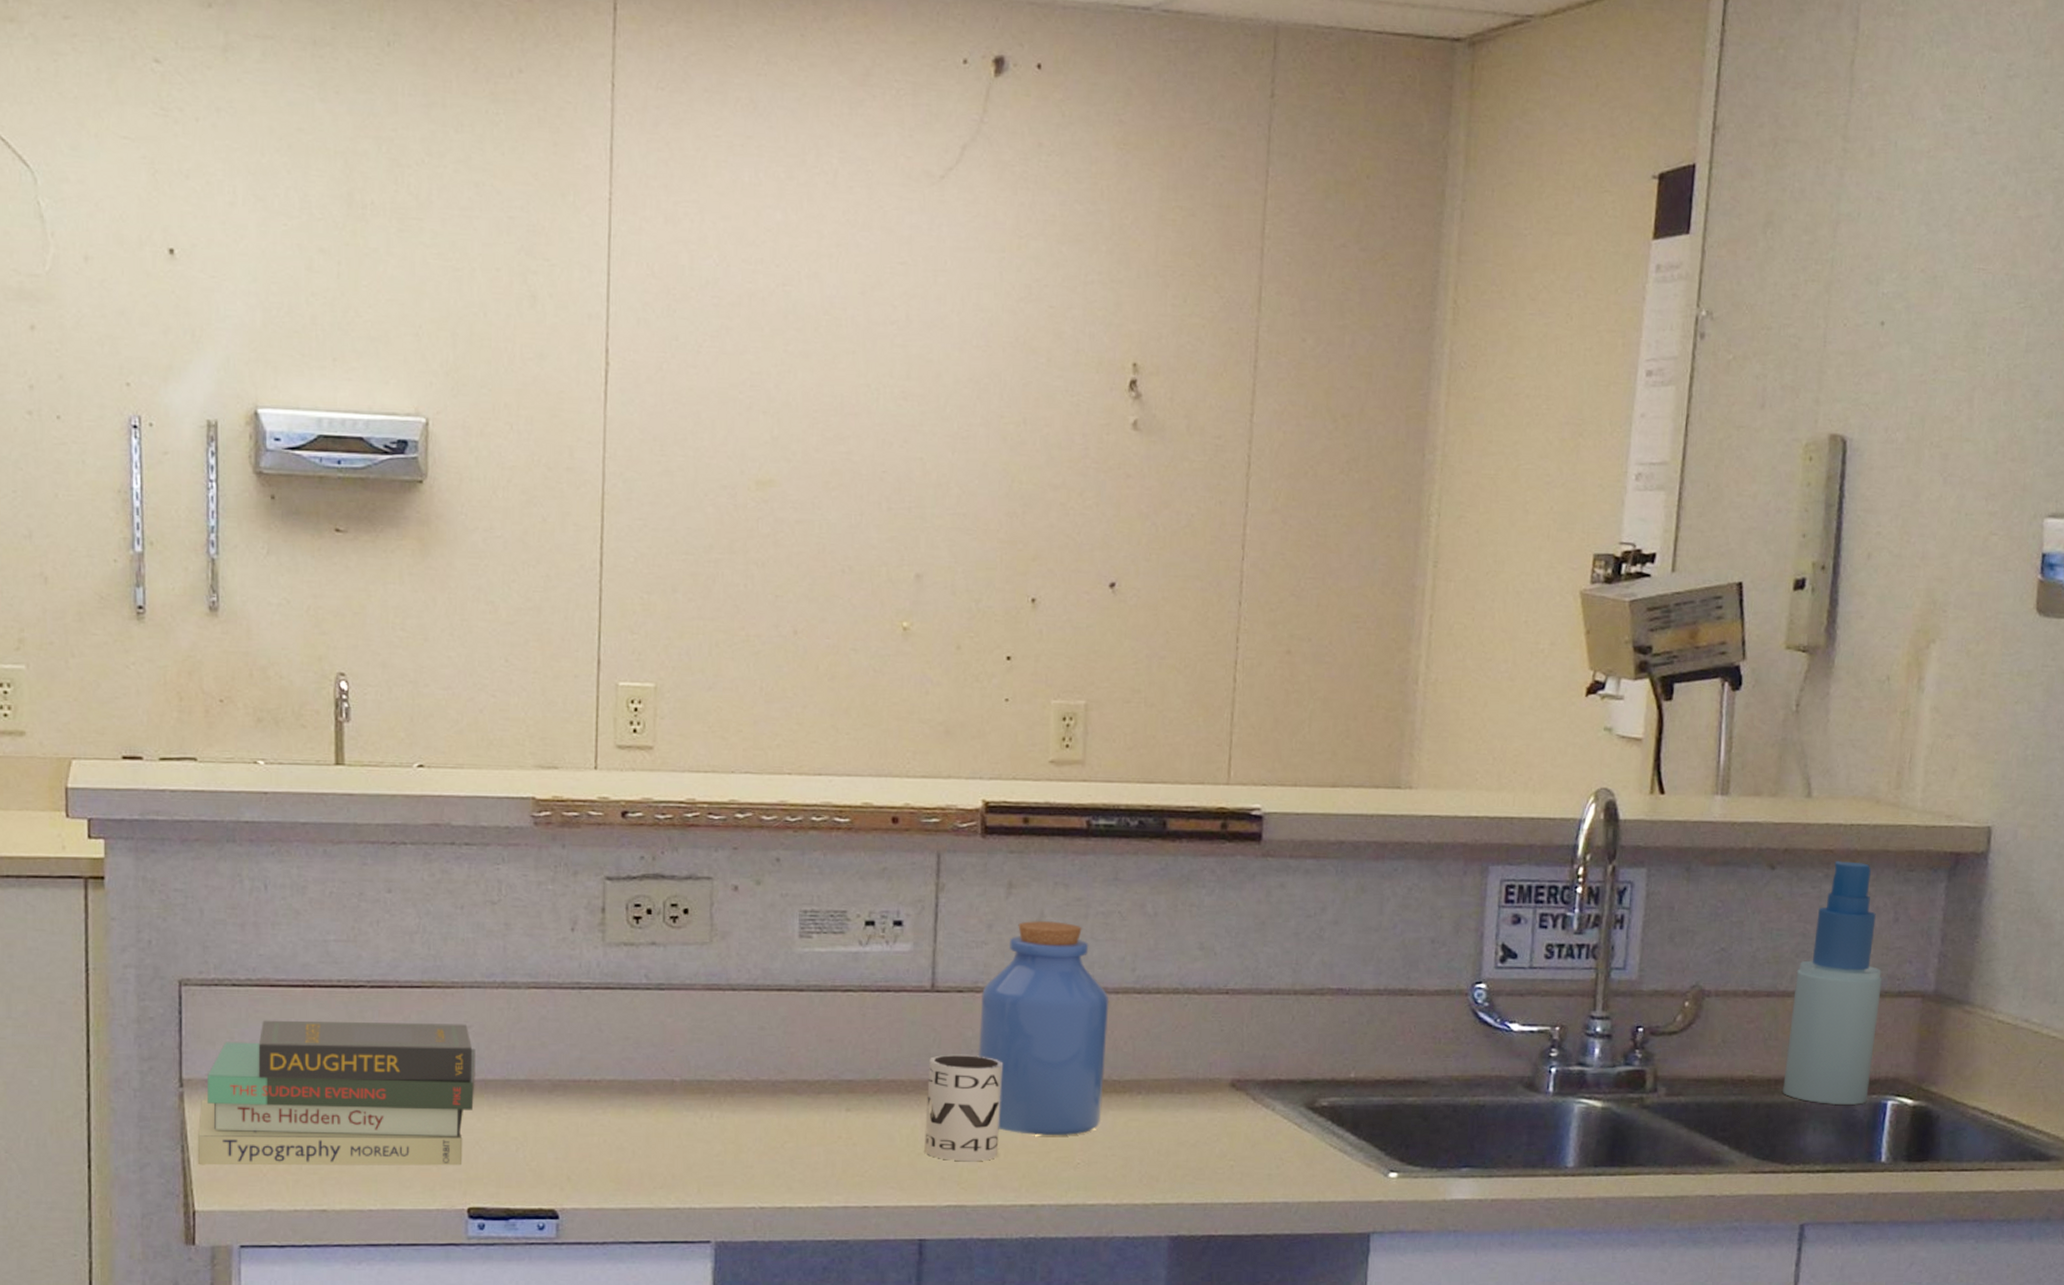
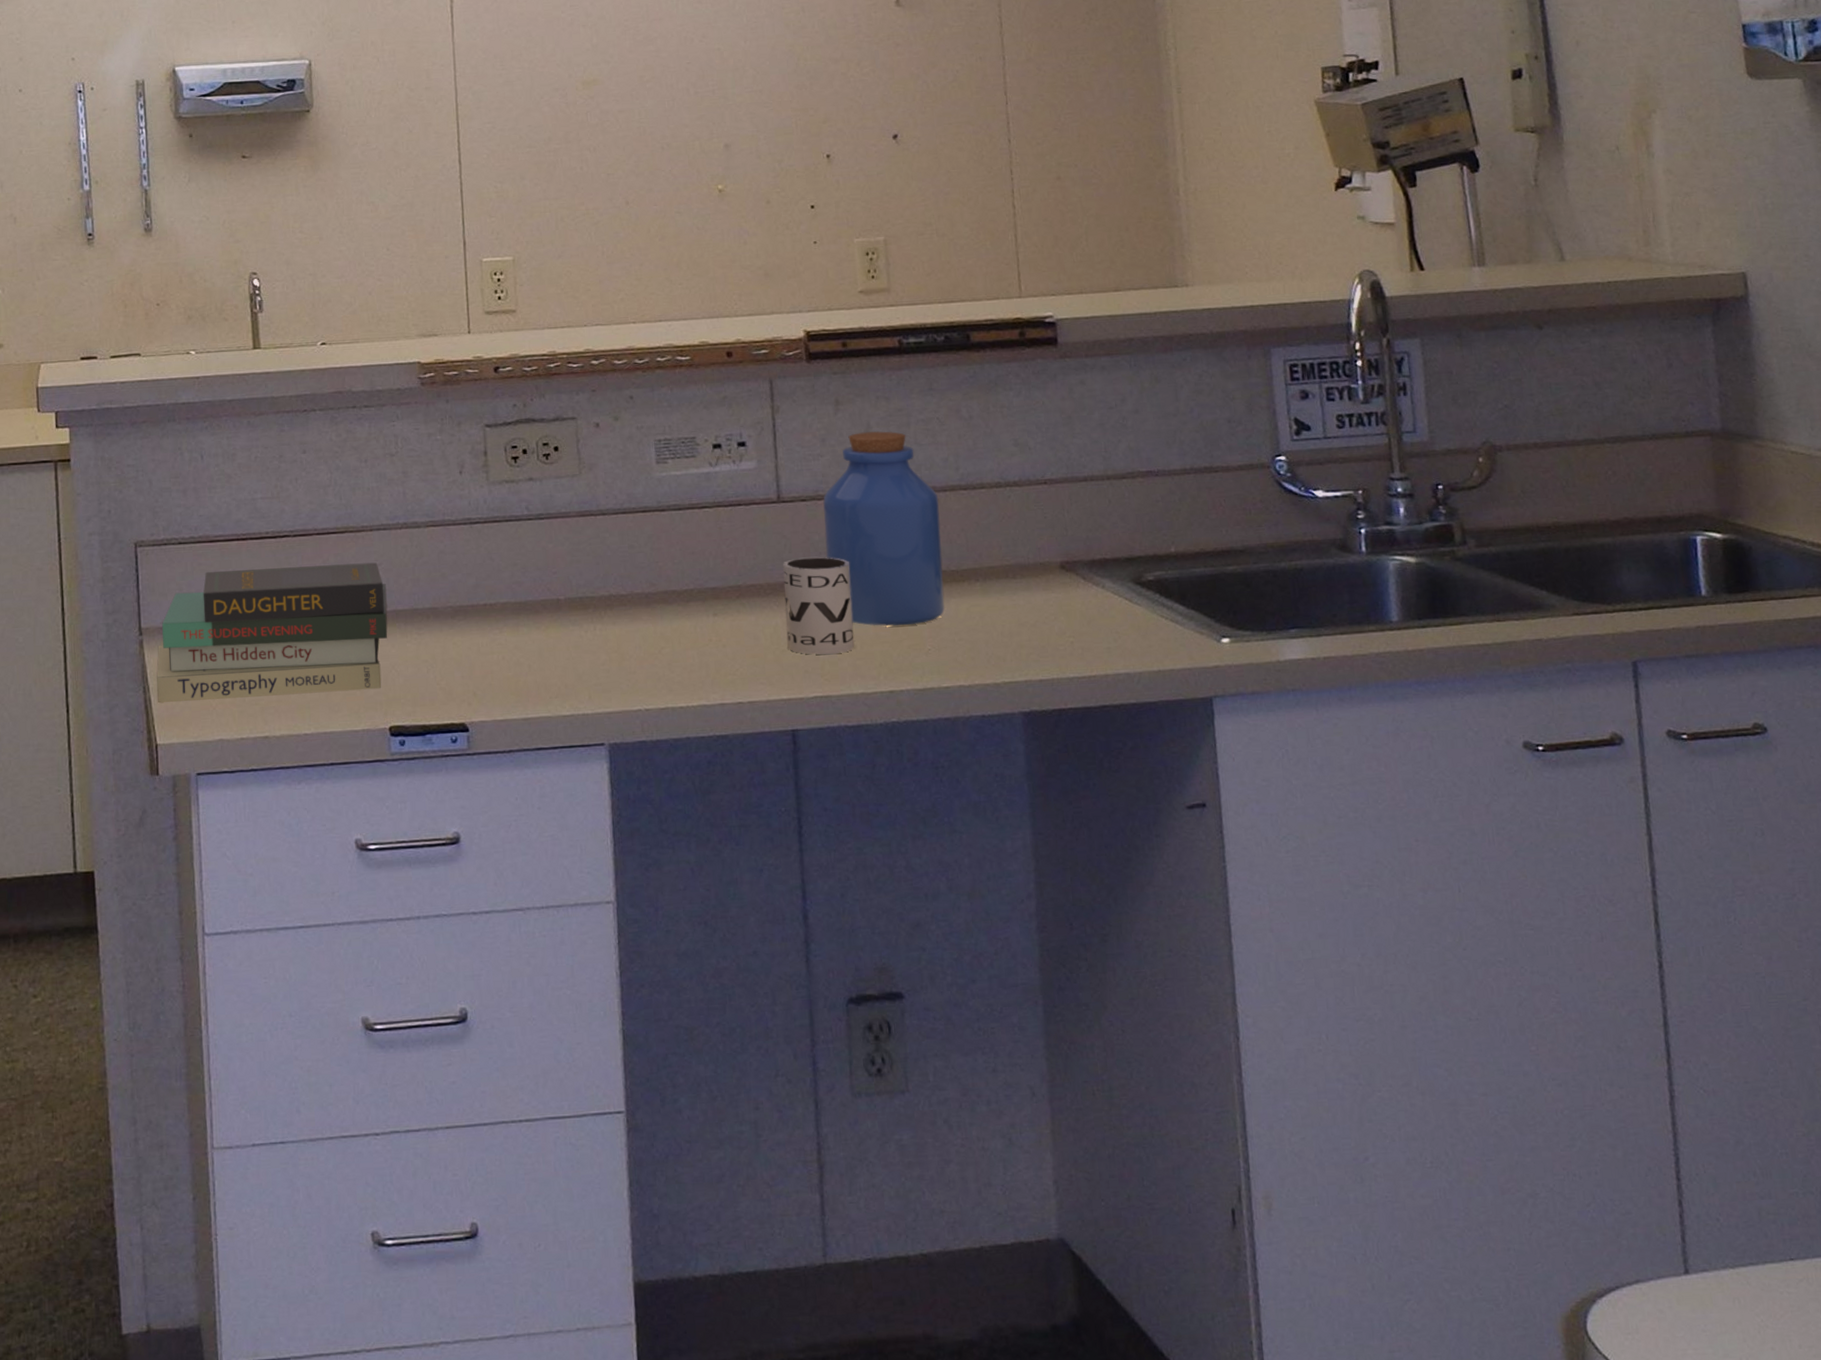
spray bottle: present [1783,861,1882,1105] -> none [1582,315,1676,544]

